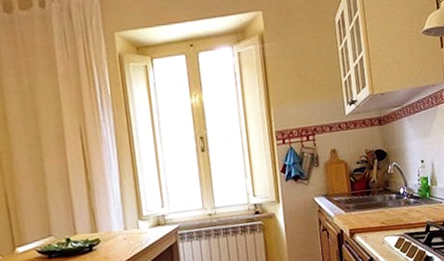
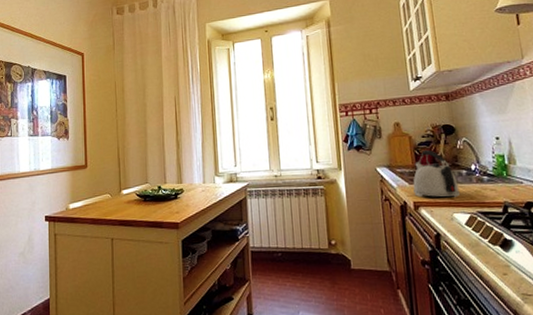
kettle: none [349,176,390,224] -> present [413,149,460,197]

